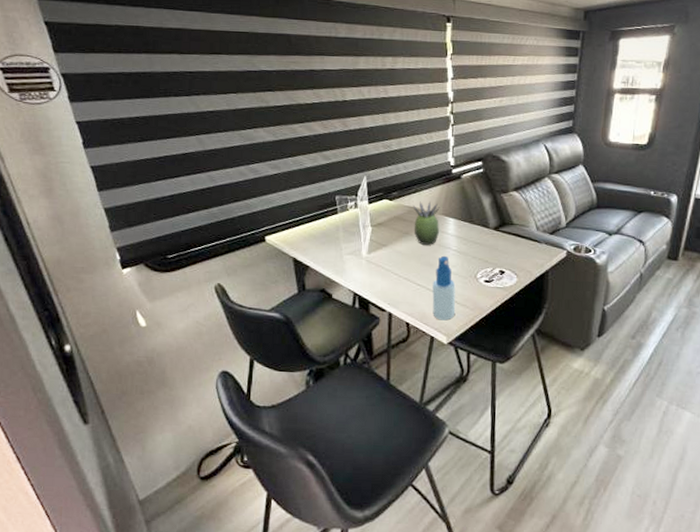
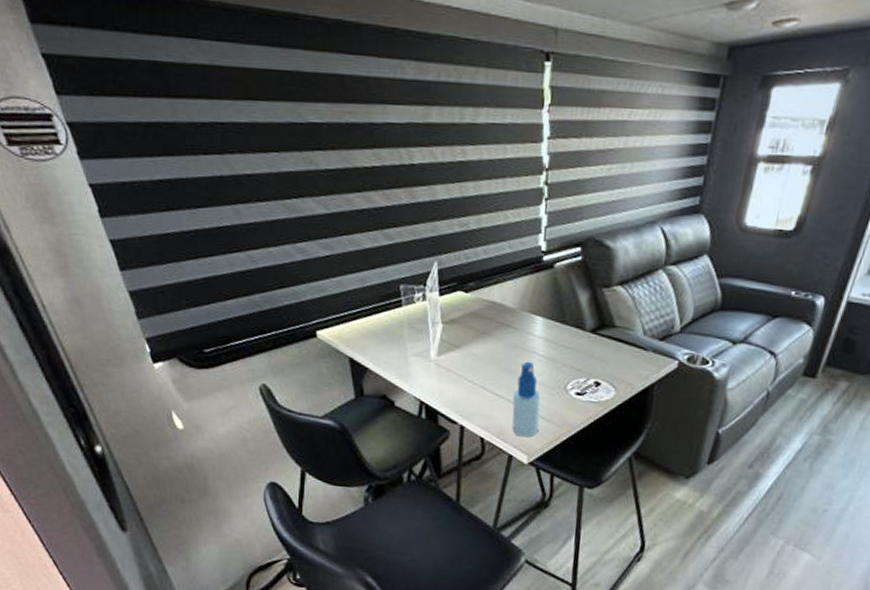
succulent plant: present [412,201,440,245] -> none [492,294,526,348]

